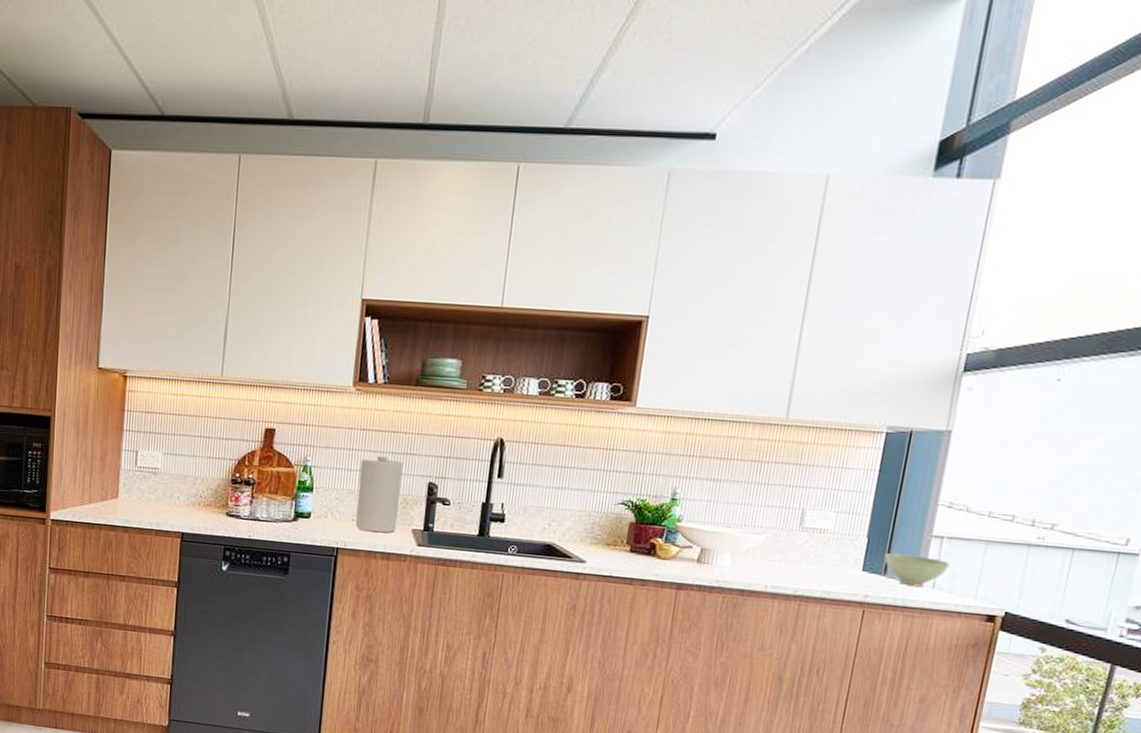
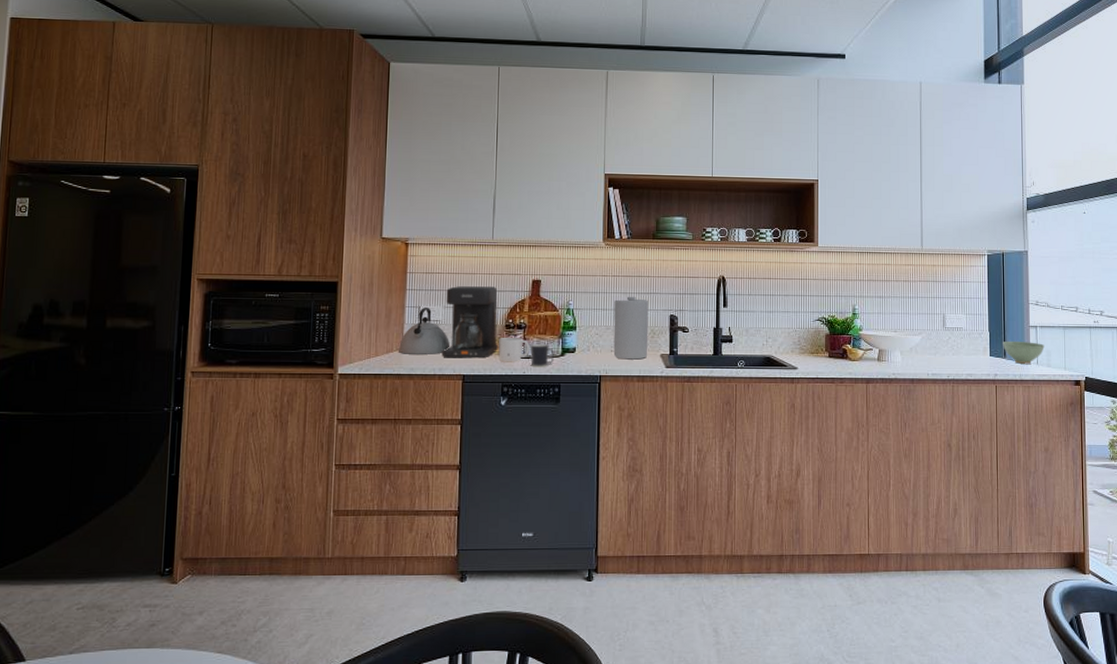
kettle: none [114,452,169,507] -> present [399,308,451,354]
coffee maker: none [159,430,225,515] -> present [441,286,498,357]
mug: none [222,493,258,524] -> present [498,337,530,362]
mug: none [258,503,286,533] -> present [530,343,555,369]

